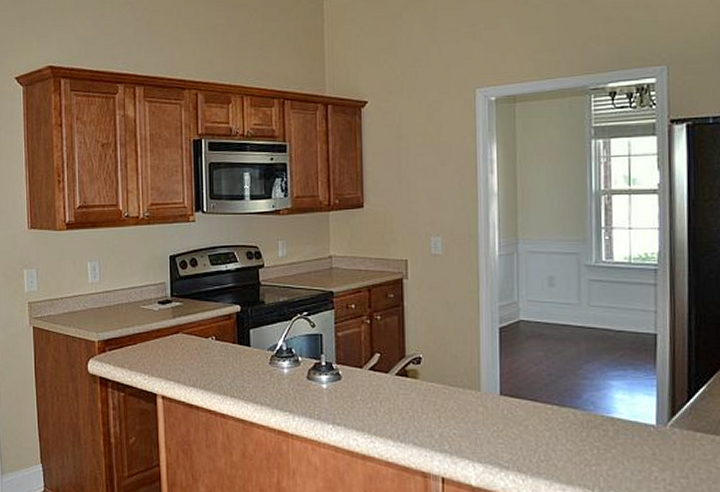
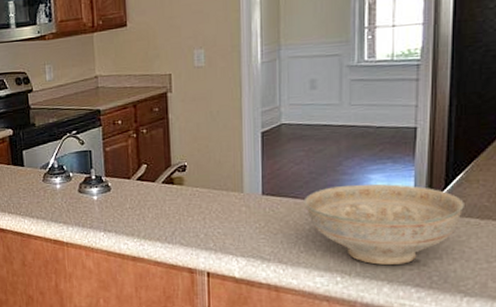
decorative bowl: none [543,390,709,482] -> present [303,183,464,265]

